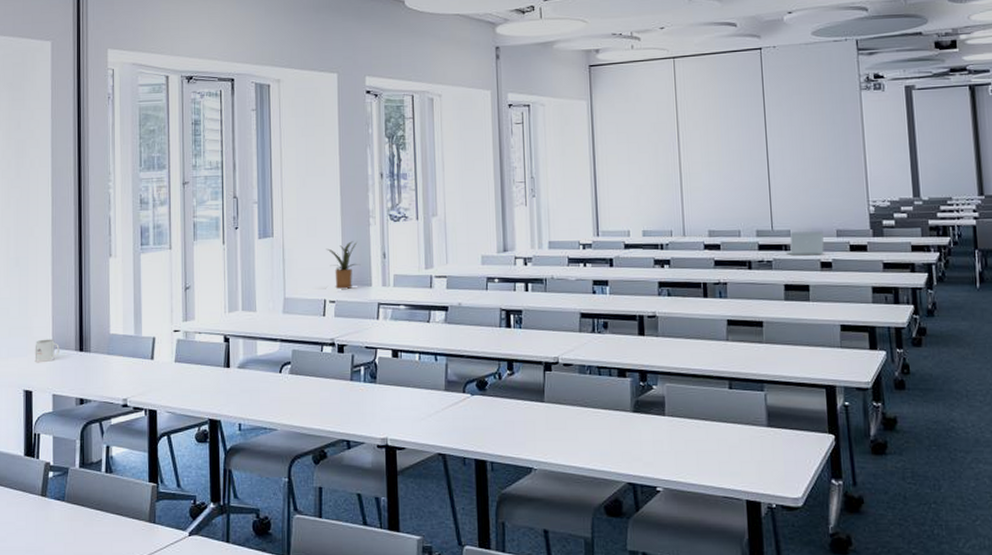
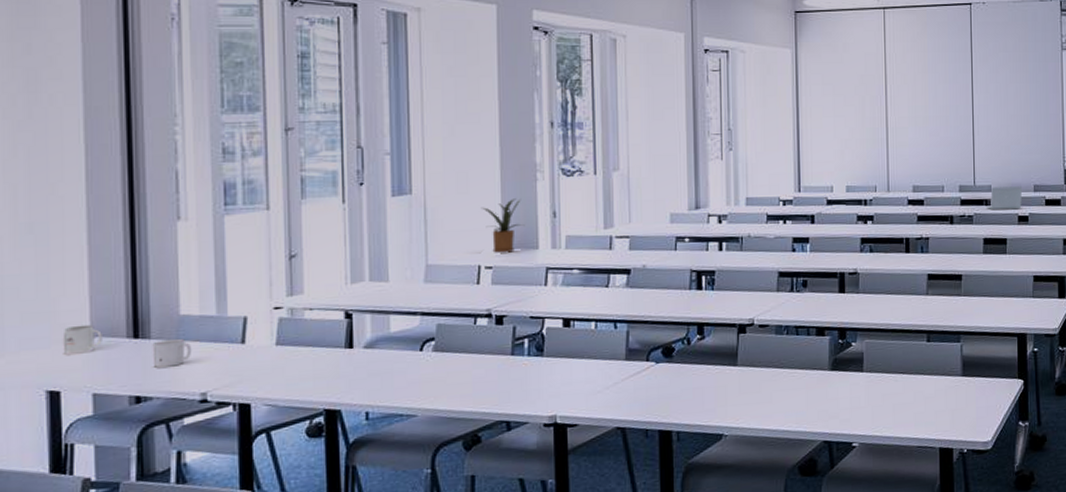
mug: none [92,353,118,377] -> present [152,338,192,369]

